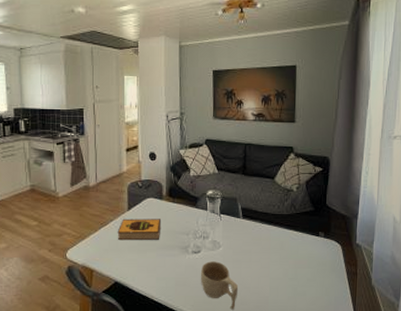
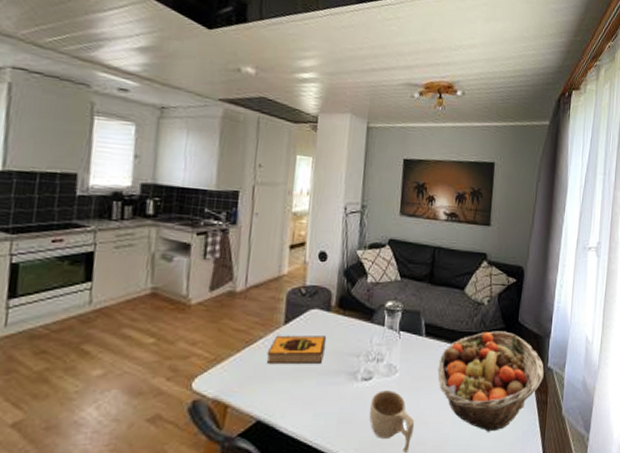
fruit basket: none [255,213,353,297] -> present [438,331,544,433]

